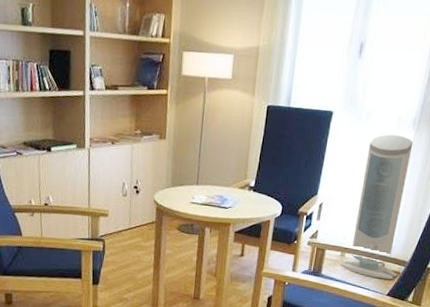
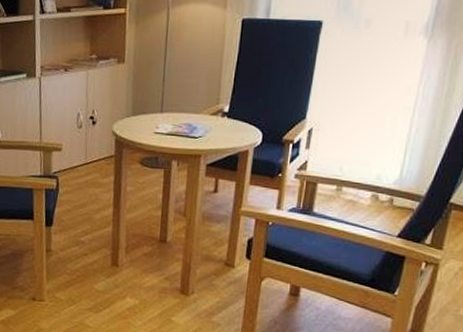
air purifier: present [340,134,414,280] -> none [336,44,426,218]

